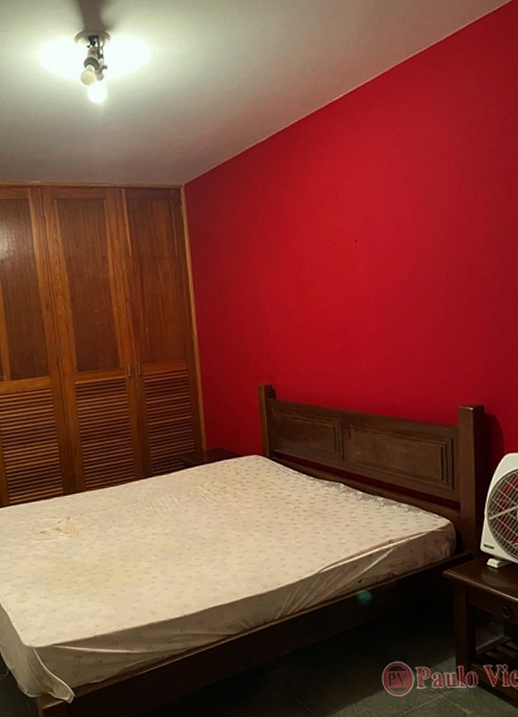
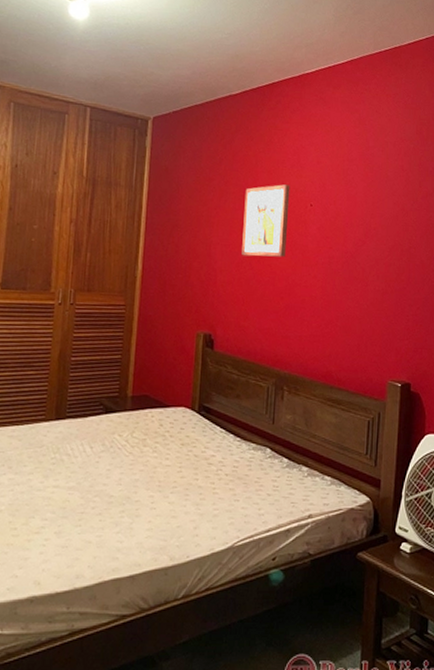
wall art: none [286,225,336,305] -> present [242,184,290,257]

